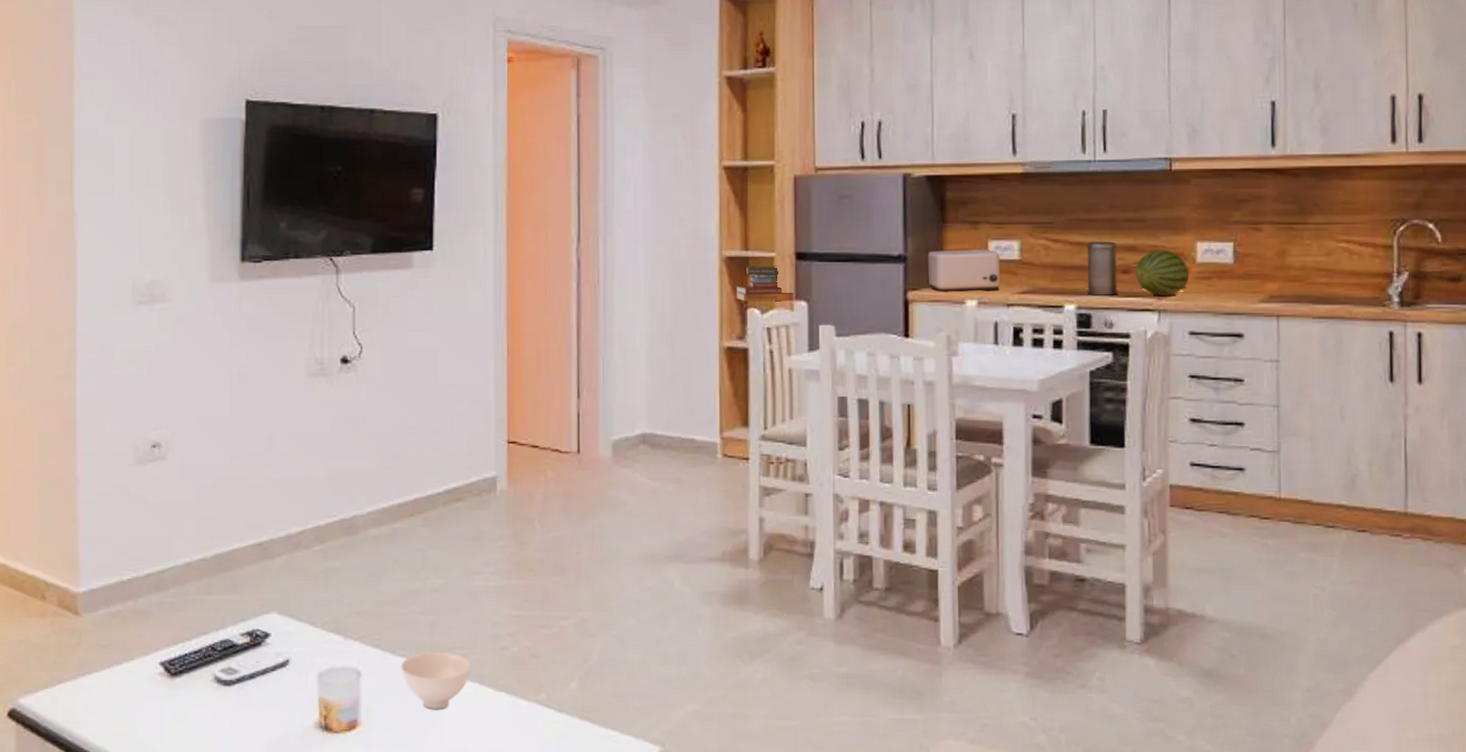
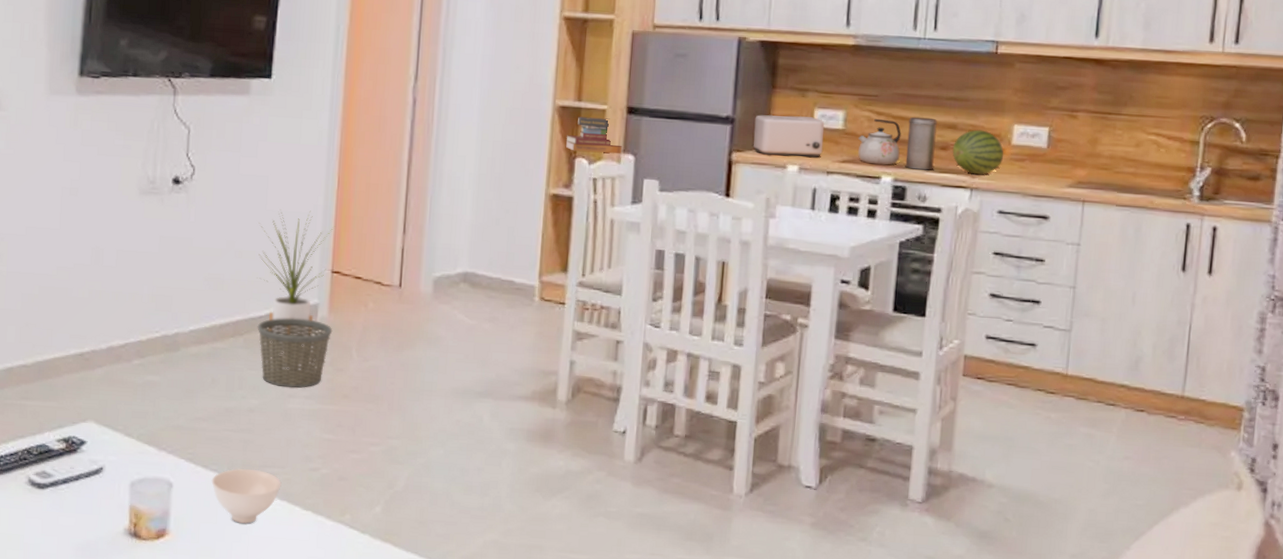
house plant: none [430,381,508,524] -> present [257,209,336,347]
basket: none [436,492,513,564] -> present [257,317,333,388]
kettle: none [1036,246,1082,293] -> present [857,118,901,165]

